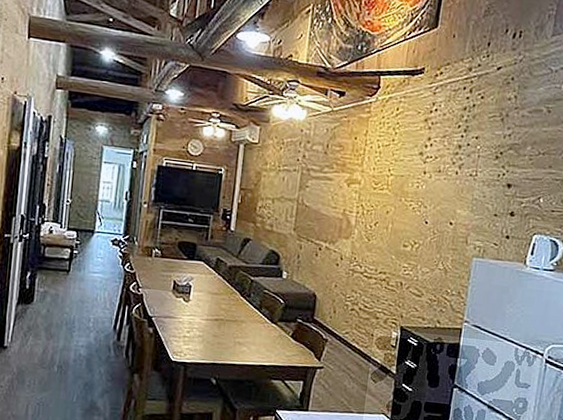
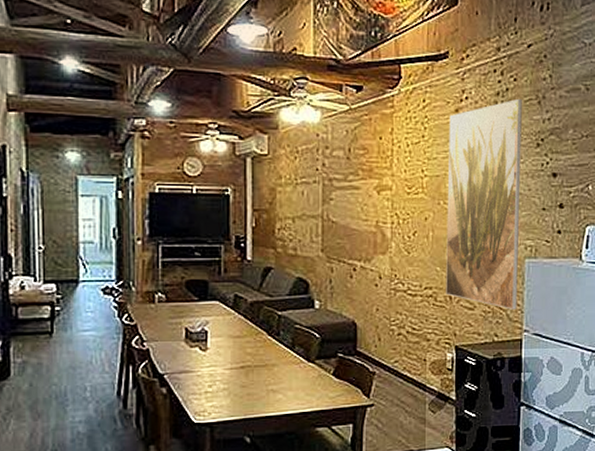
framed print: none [398,114,487,302] -> present [446,98,522,310]

